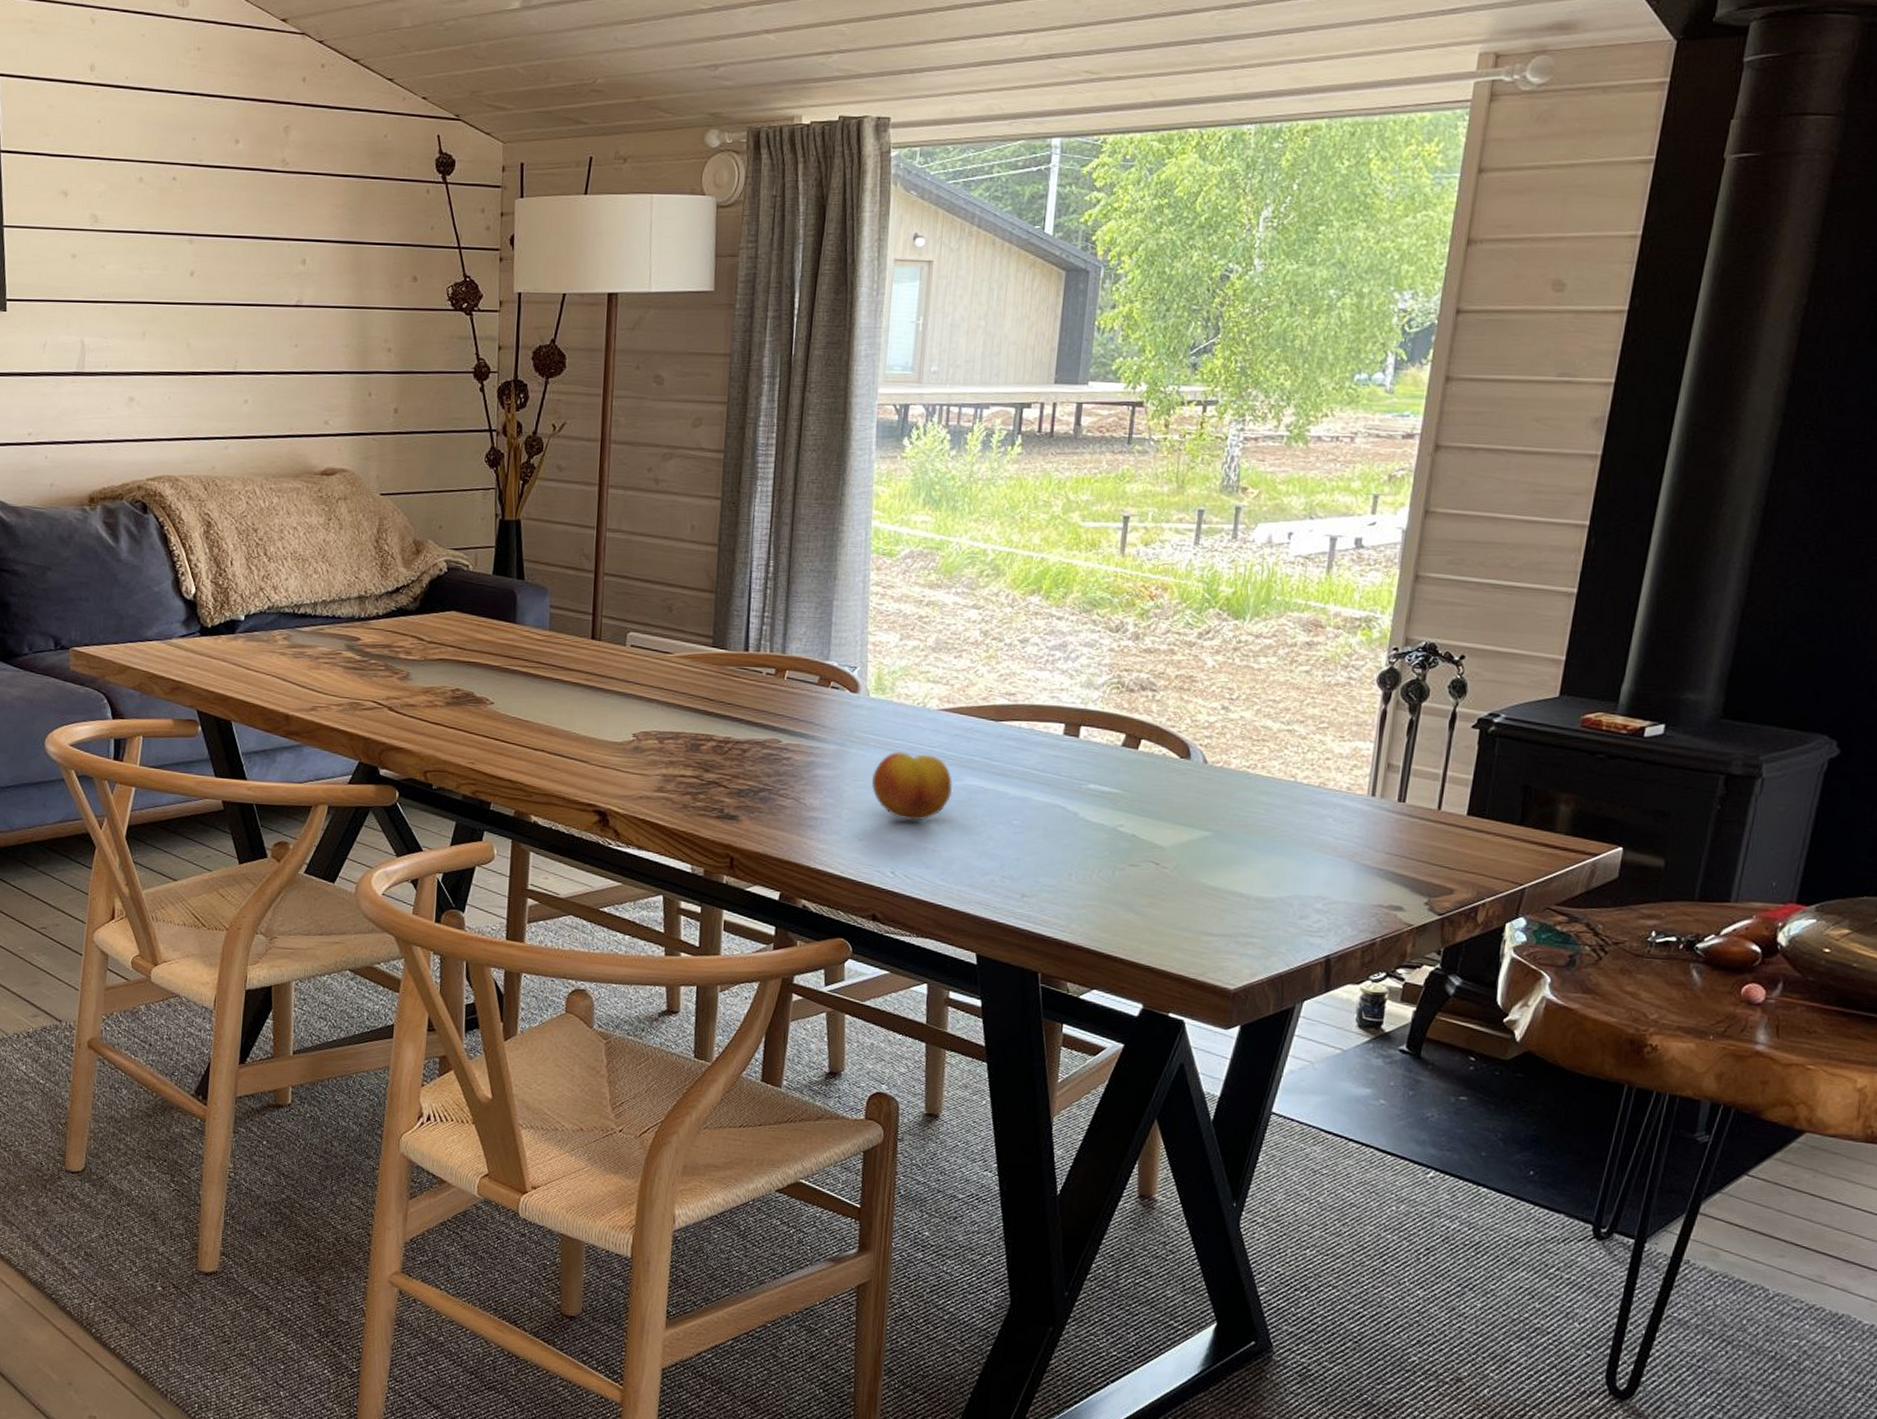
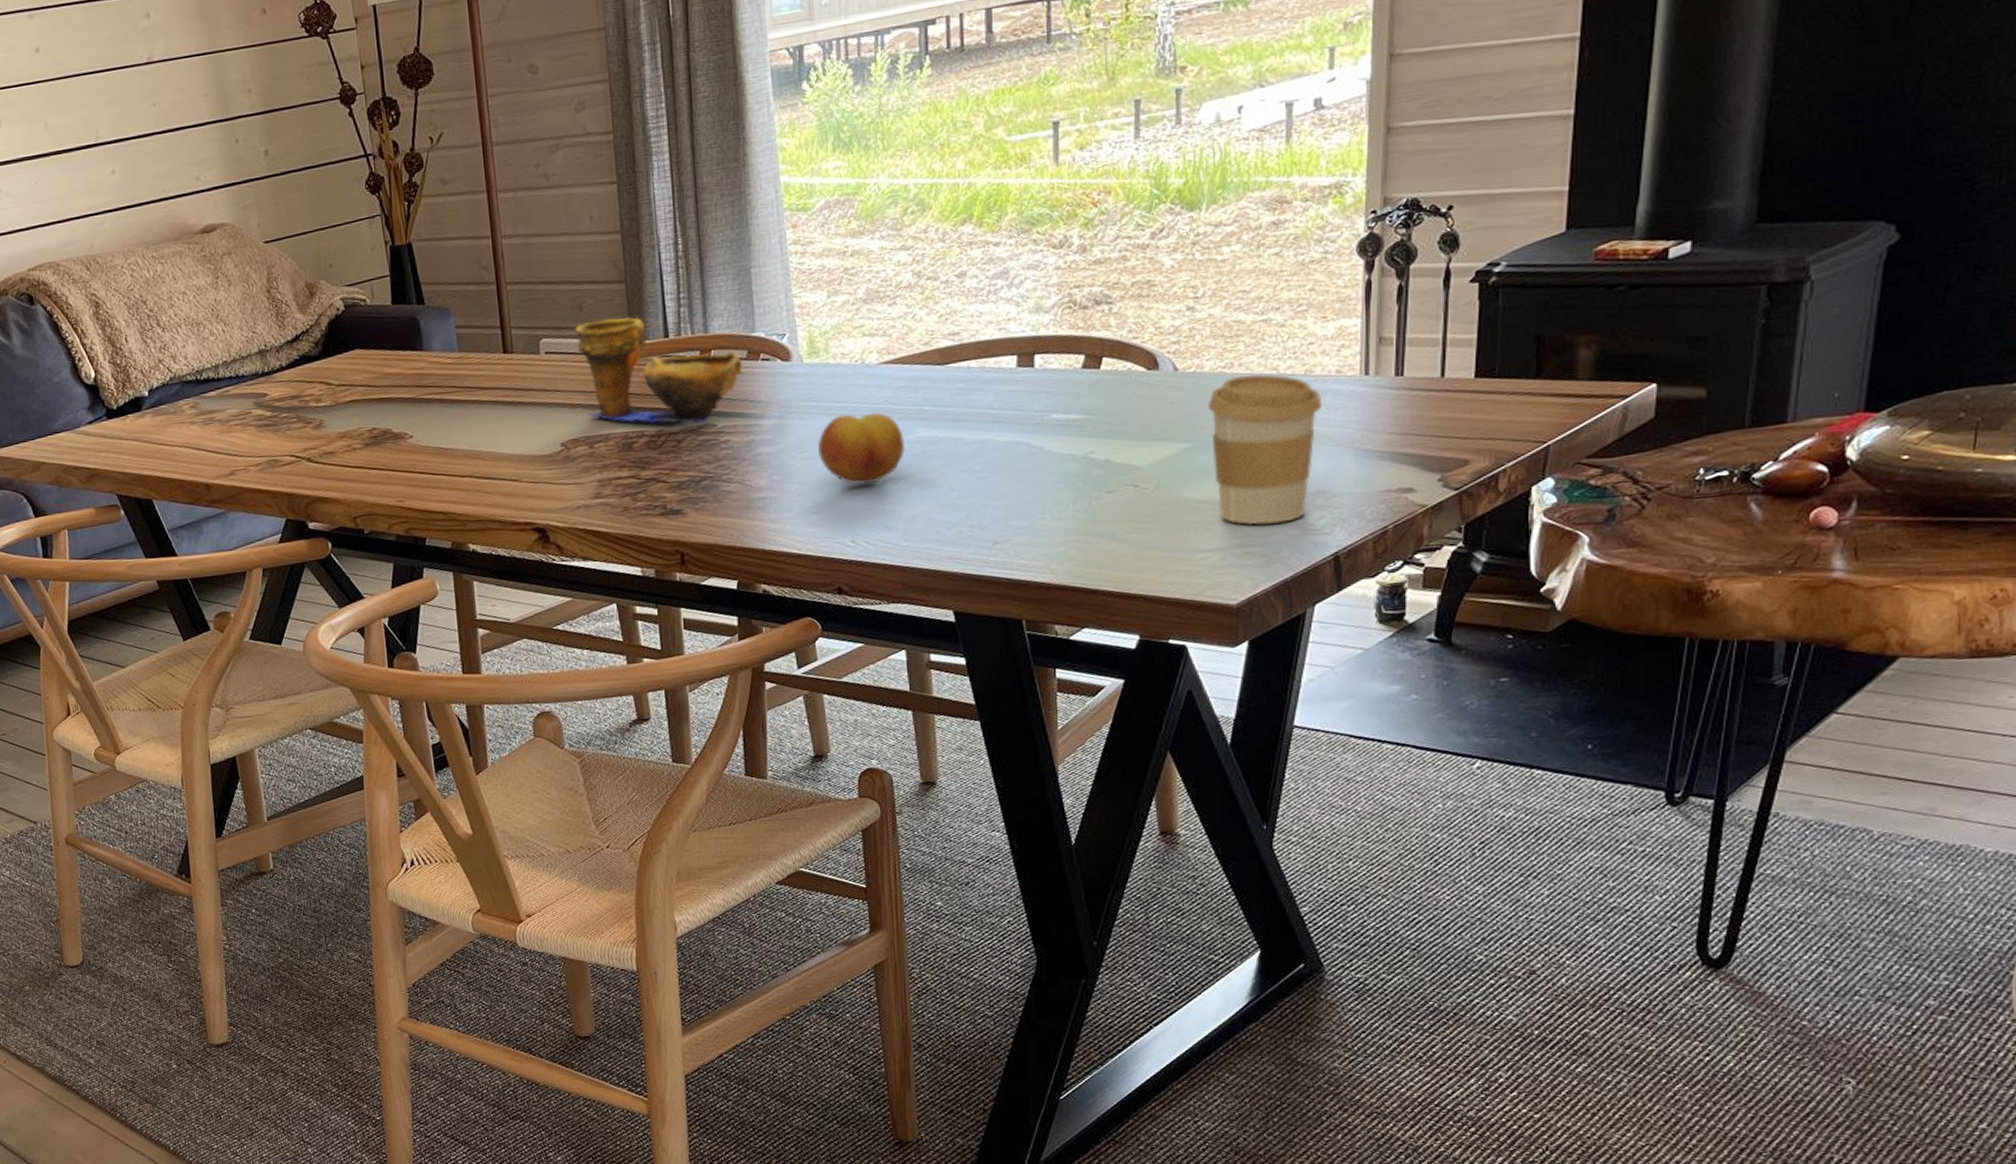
decorative bowl: none [661,623,814,738] -> present [574,316,743,424]
coffee cup: none [1228,777,1331,920] -> present [1207,374,1321,526]

